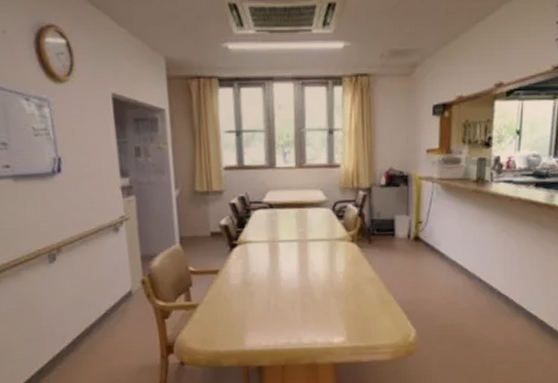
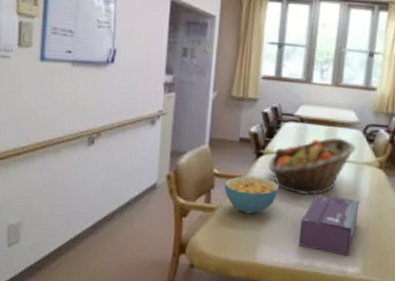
cereal bowl: none [202,267,258,305] -> present [224,176,280,214]
fruit basket: none [243,218,328,279] -> present [268,137,356,196]
tissue box: none [283,275,337,329] -> present [298,194,360,256]

